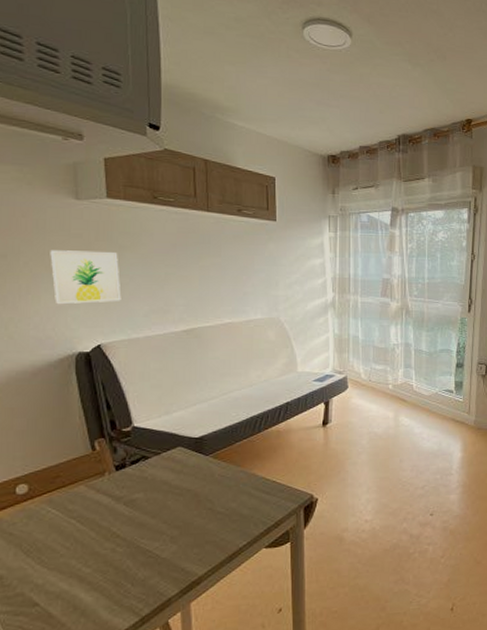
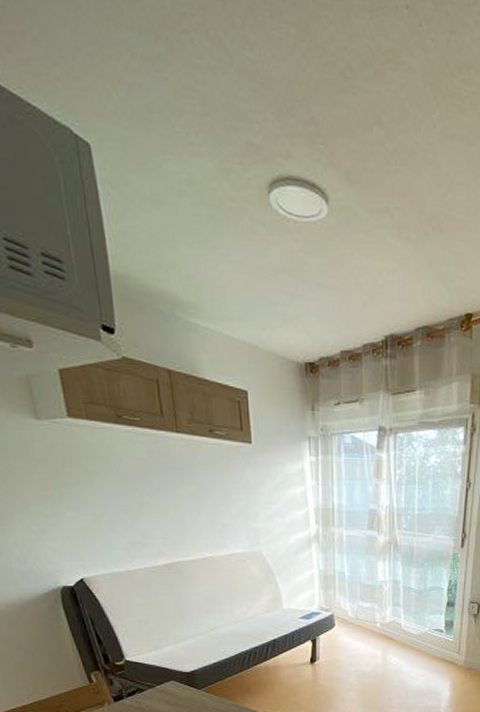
wall art: present [50,250,122,305] -> none [18,477,98,537]

